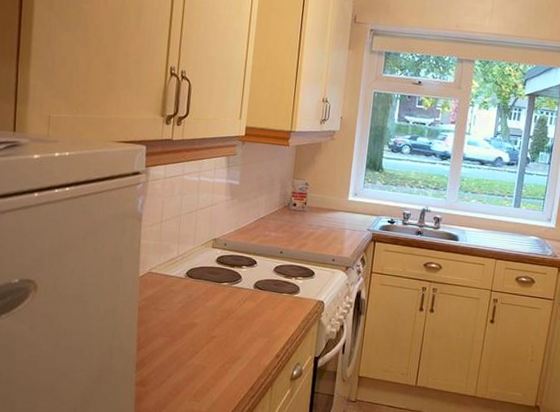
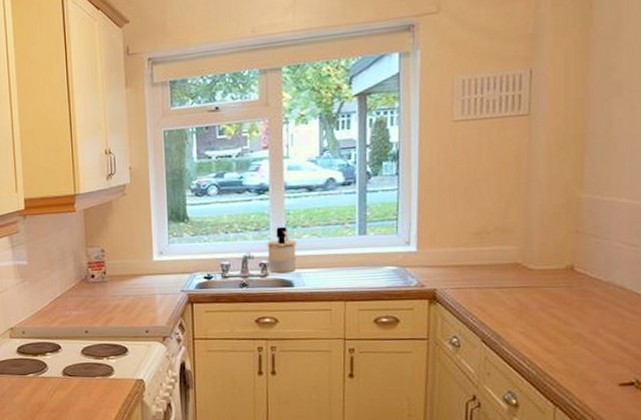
soap dispenser: none [440,189,466,228] -> present [267,226,297,273]

